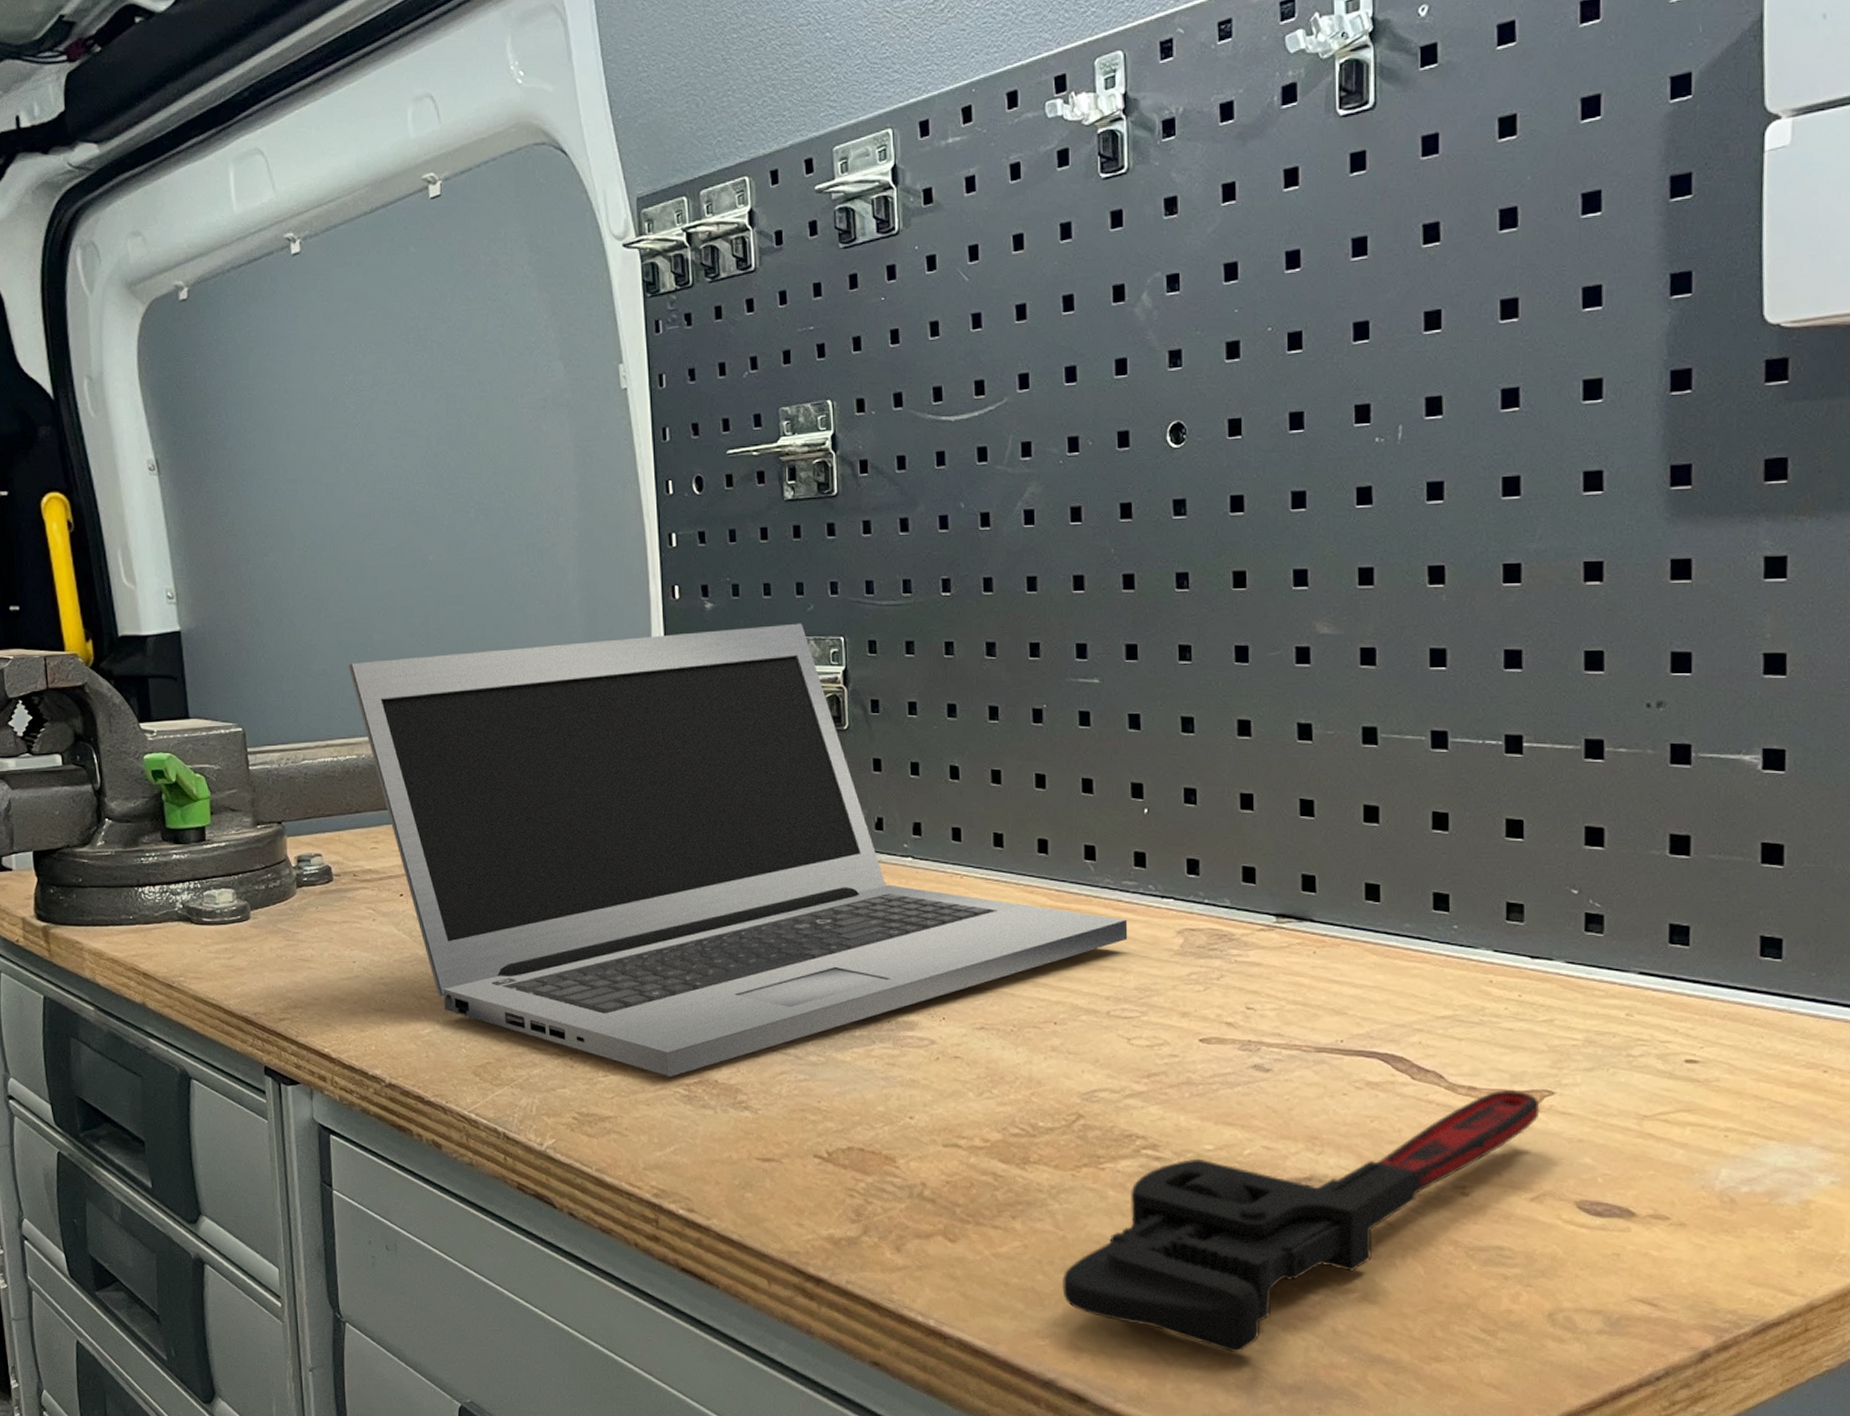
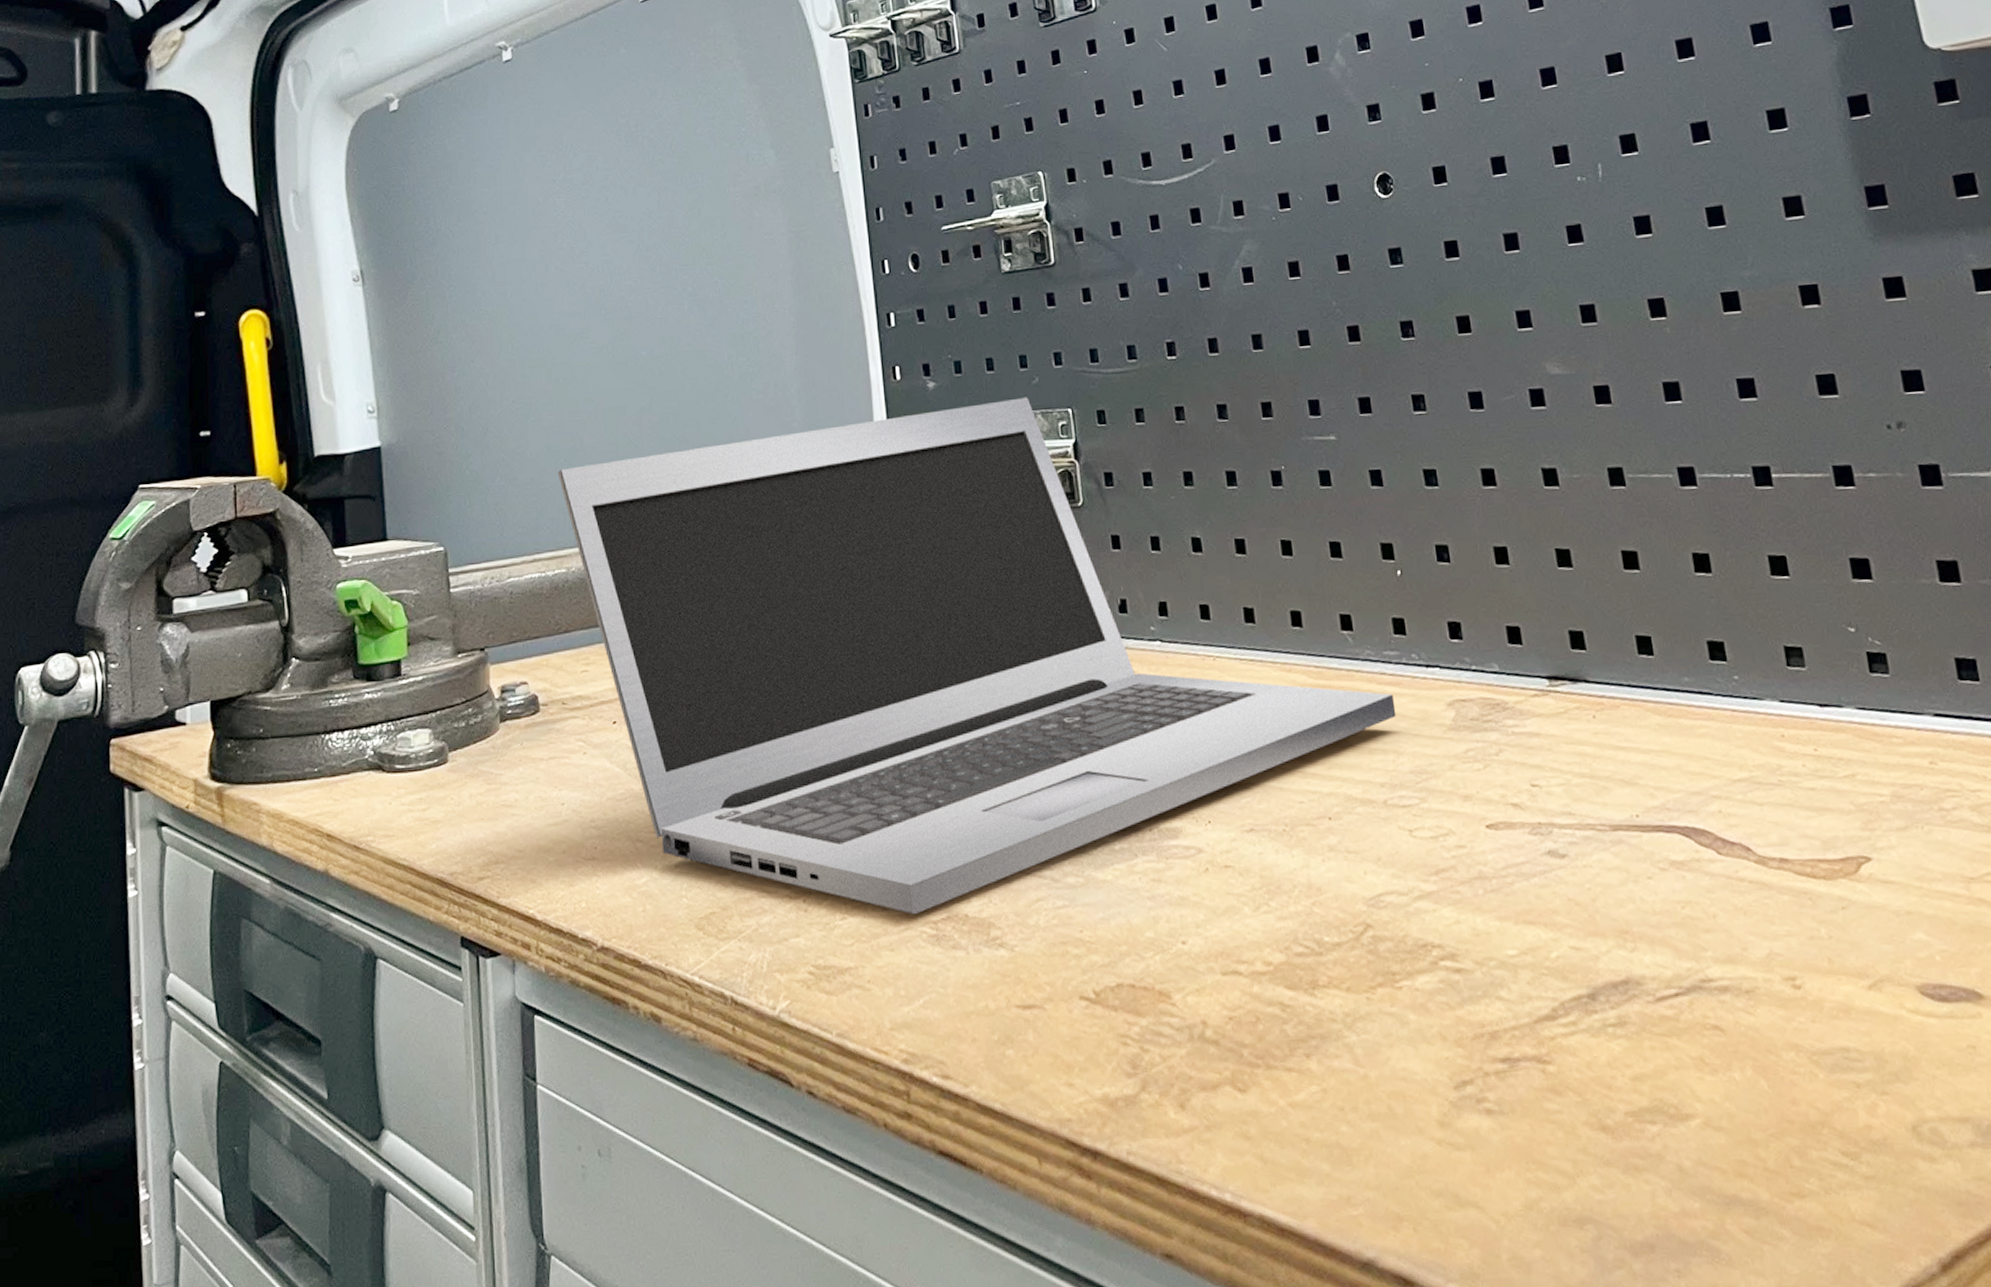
adjustable wrench: present [1062,1089,1540,1352] -> none [1369,858,1860,1206]

